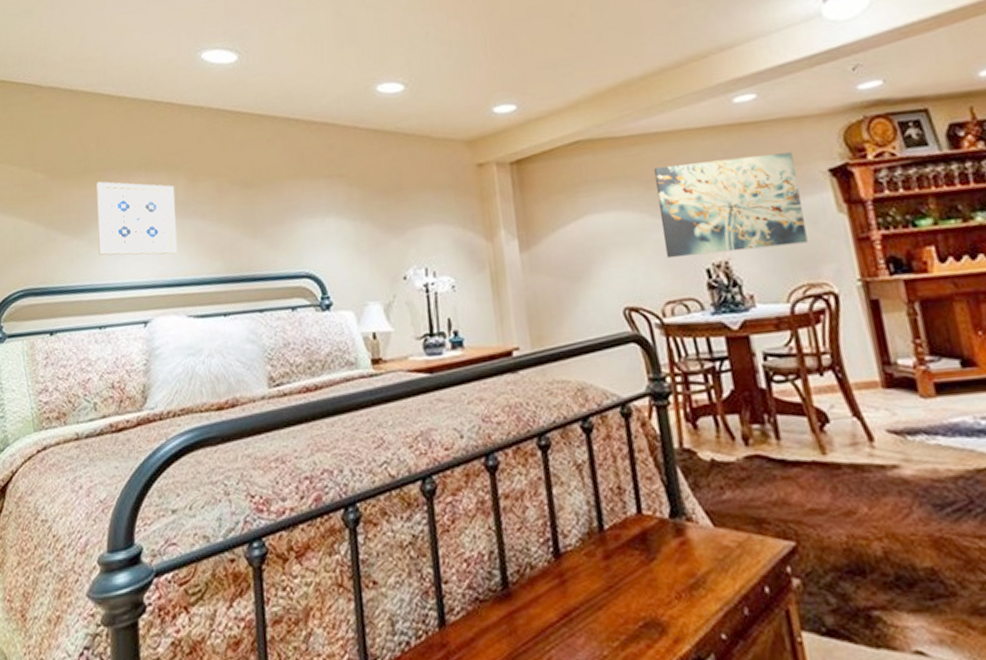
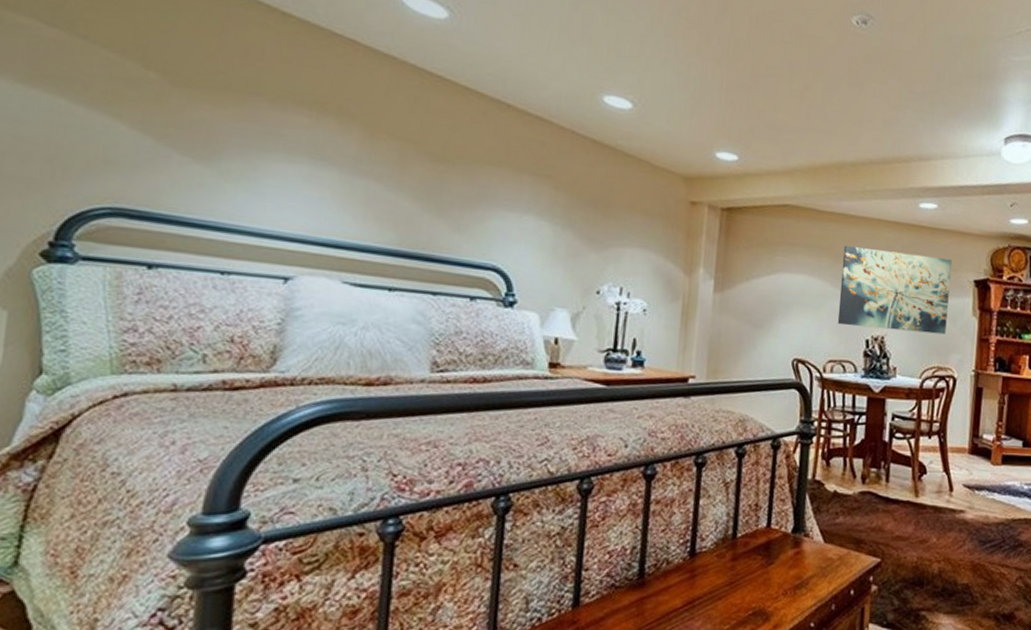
wall art: present [97,181,177,255] -> none [231,104,346,212]

